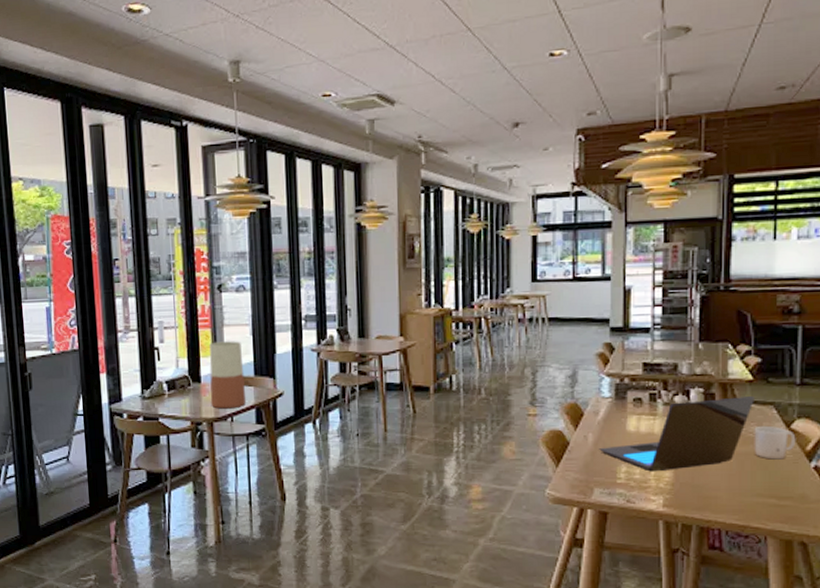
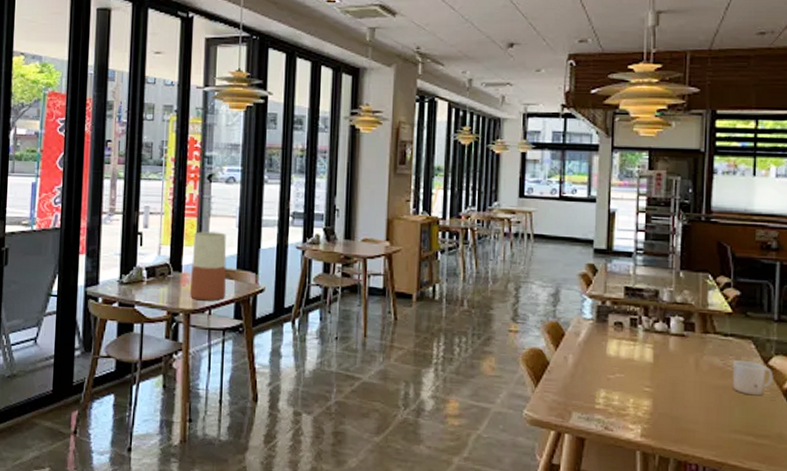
laptop: present [599,397,756,471] -> none [579,328,734,399]

